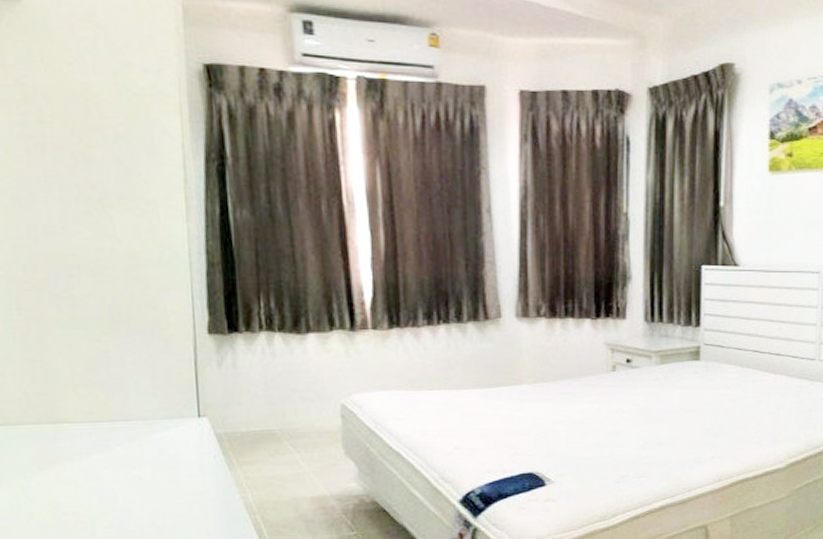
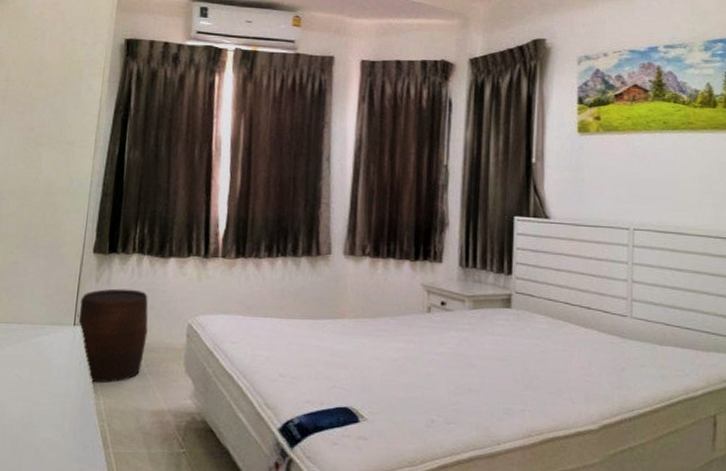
stool: none [201,371,293,476] -> present [77,288,149,384]

